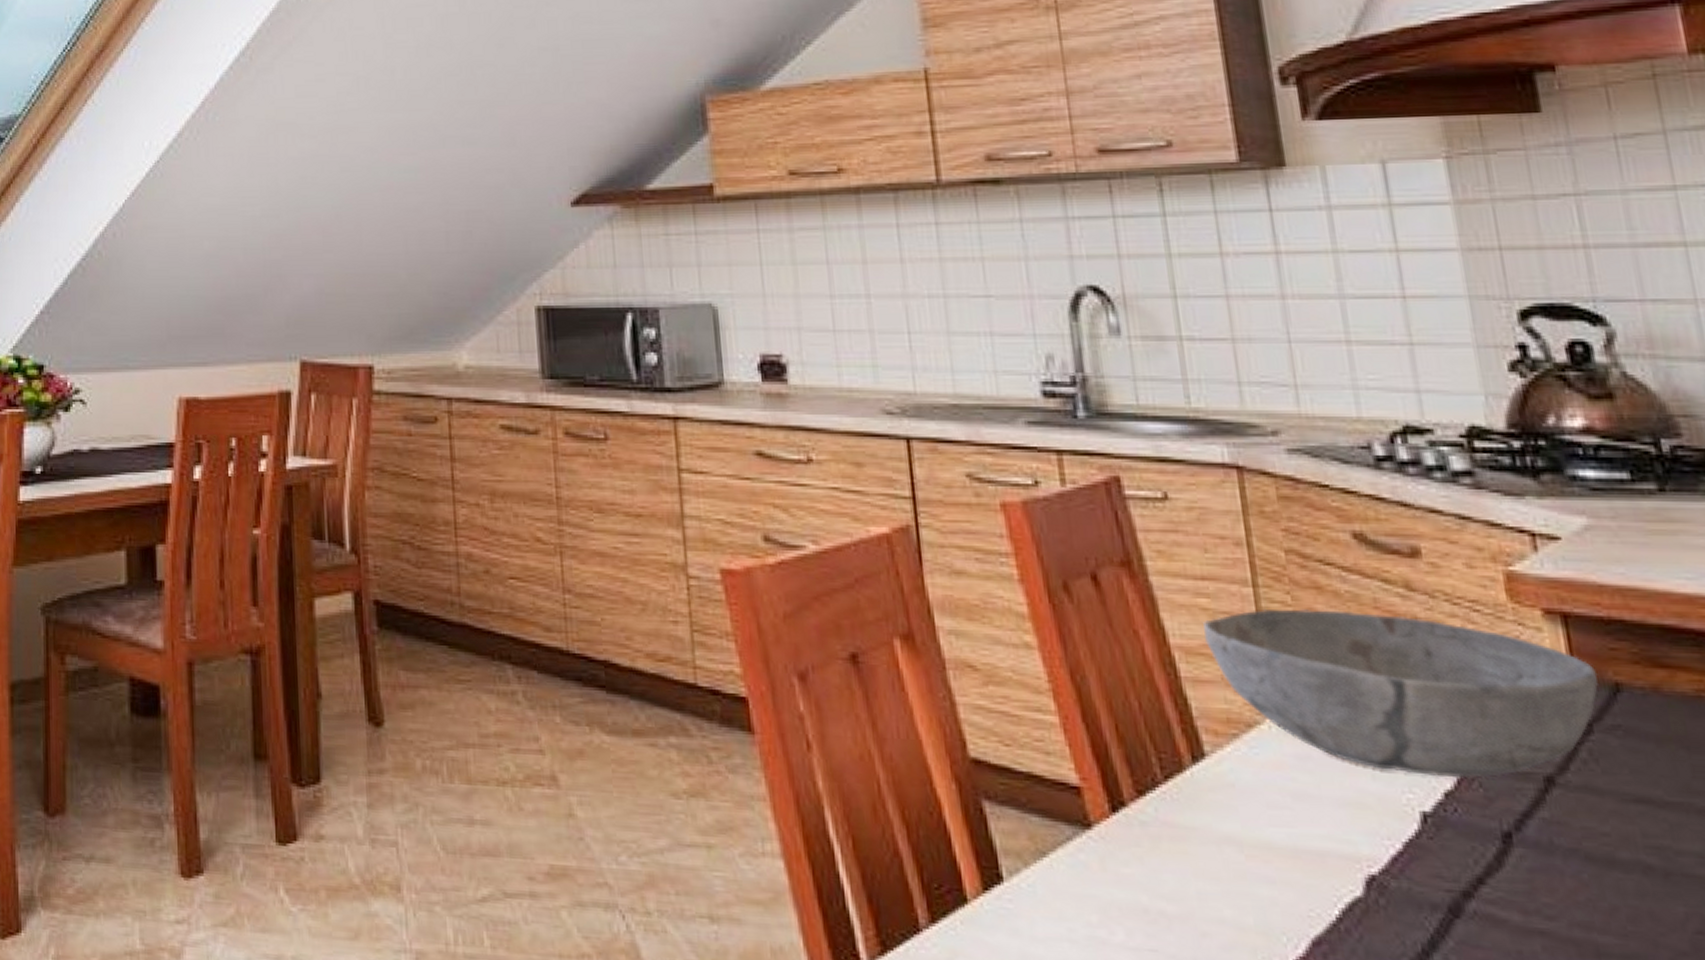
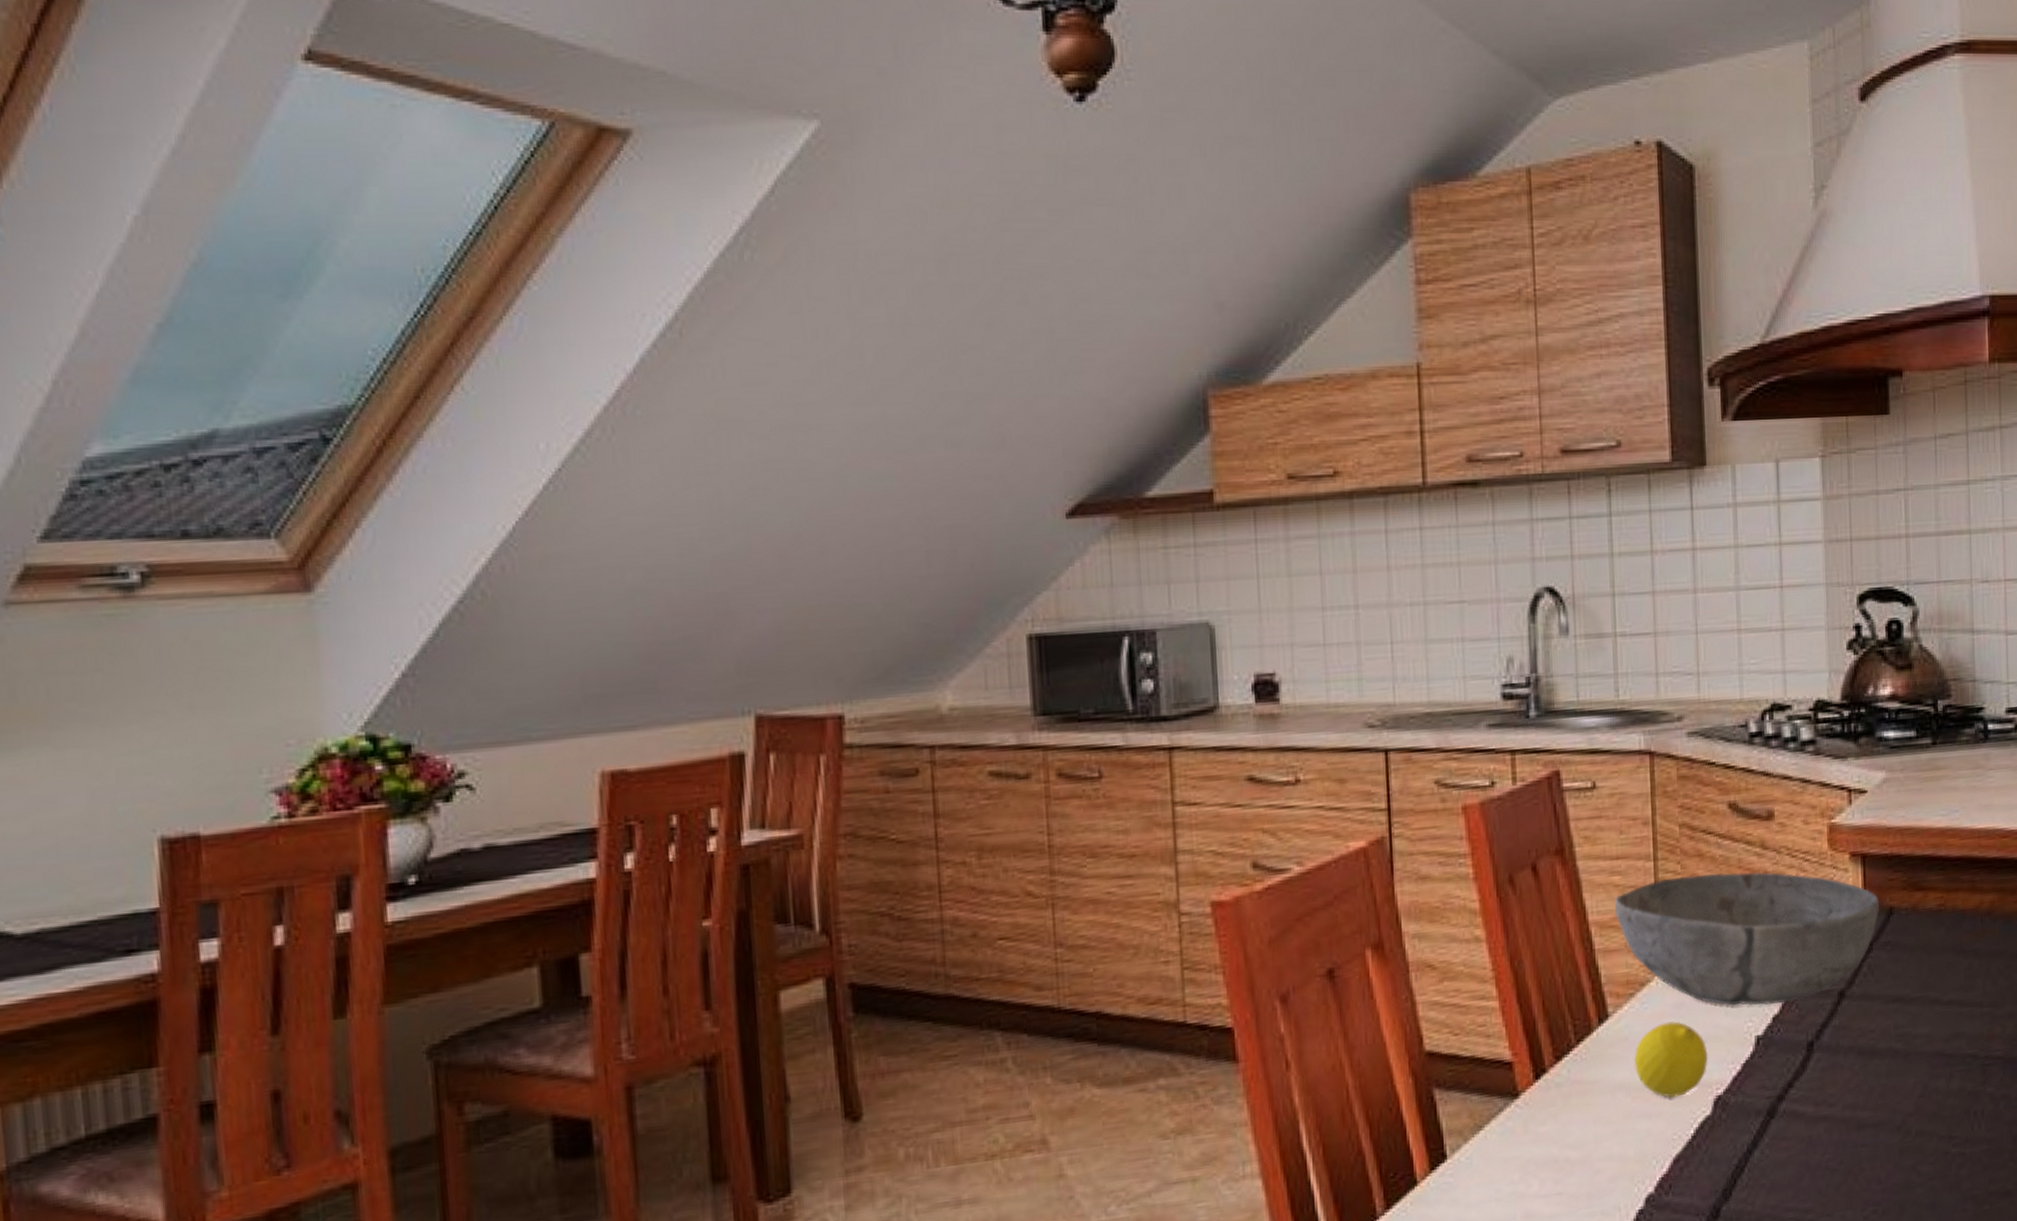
fruit: none [1245,774,1353,866] -> present [1634,1021,1708,1098]

